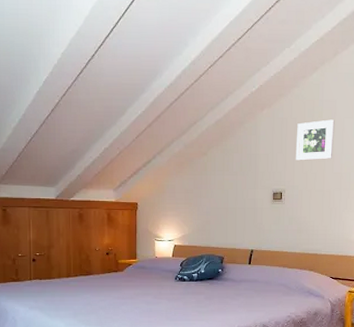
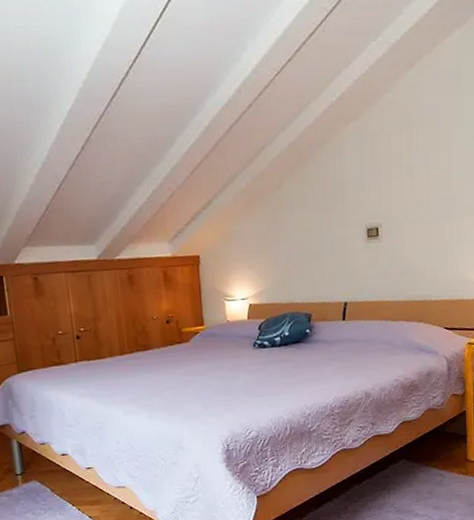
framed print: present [295,119,335,161] -> none [391,129,439,186]

